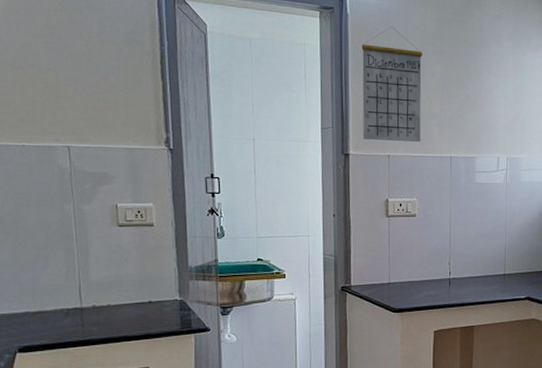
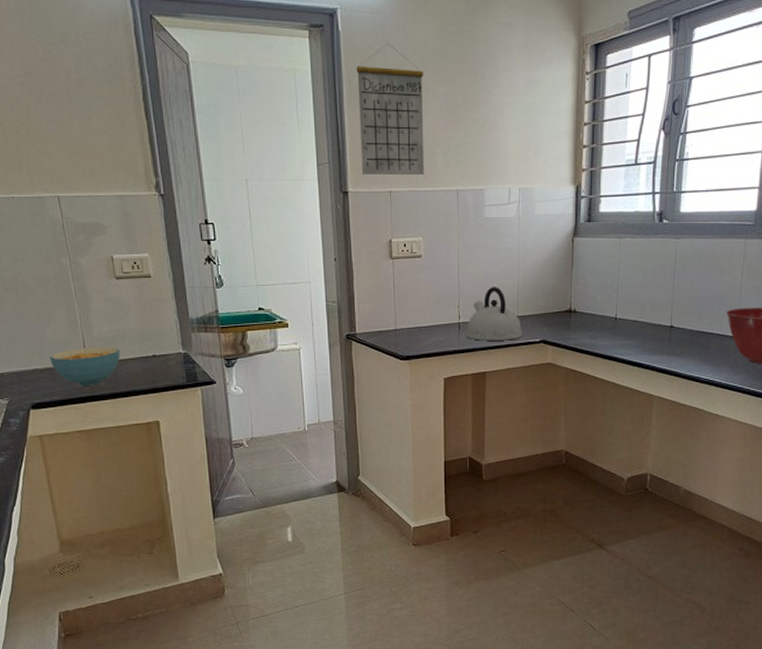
cereal bowl: none [42,292,116,330] -> present [49,347,120,386]
kettle: none [455,246,509,297] -> present [465,287,523,341]

